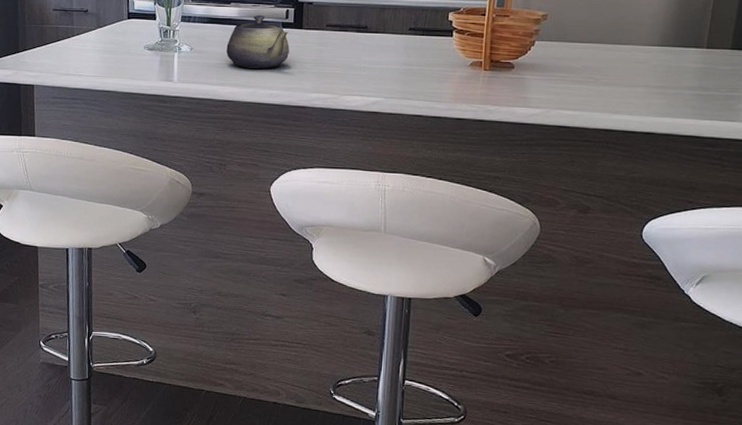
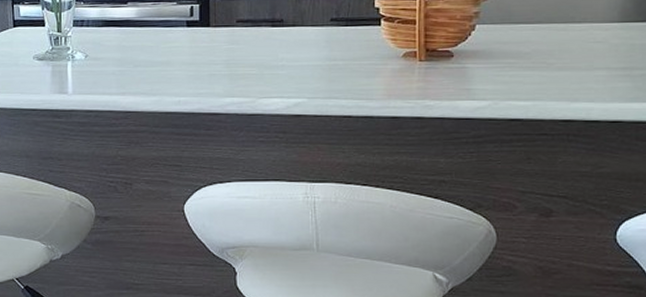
teapot: present [226,14,289,69] -> none [125,14,196,74]

